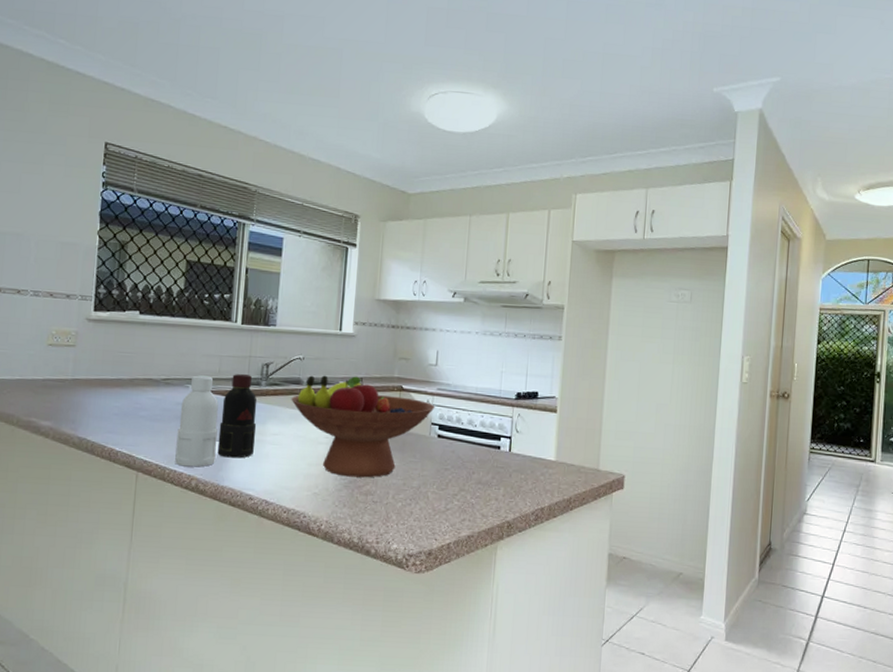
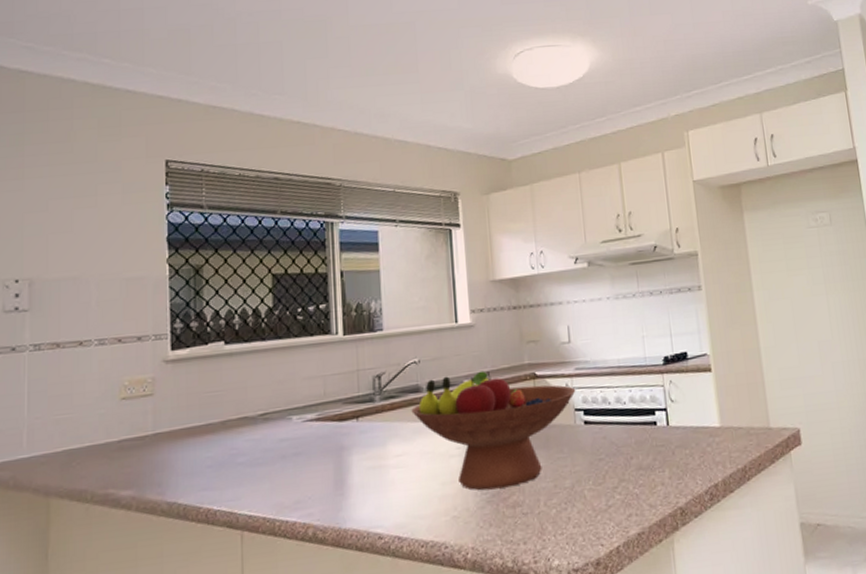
bottle: present [175,373,257,467] -> none [284,391,377,515]

